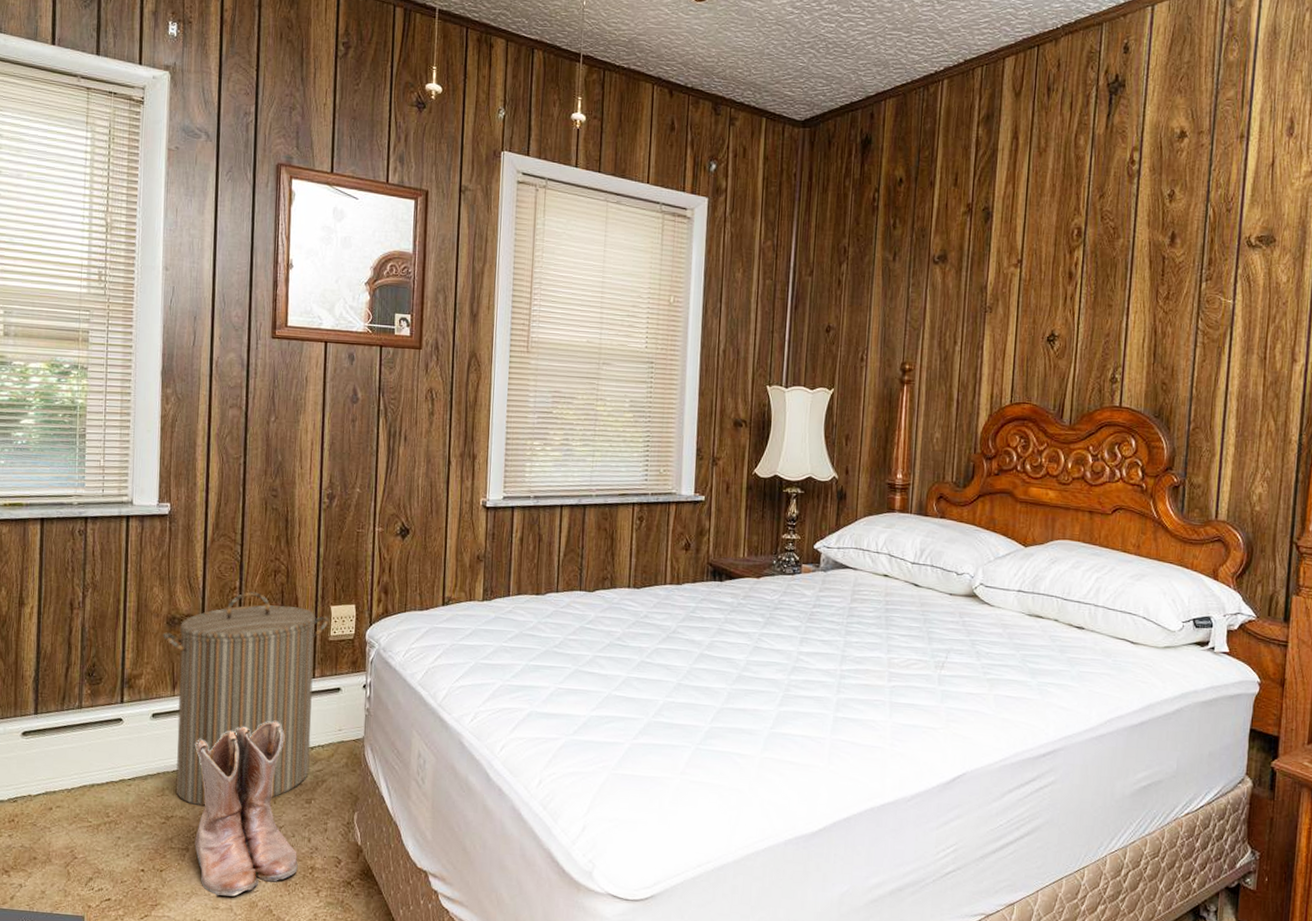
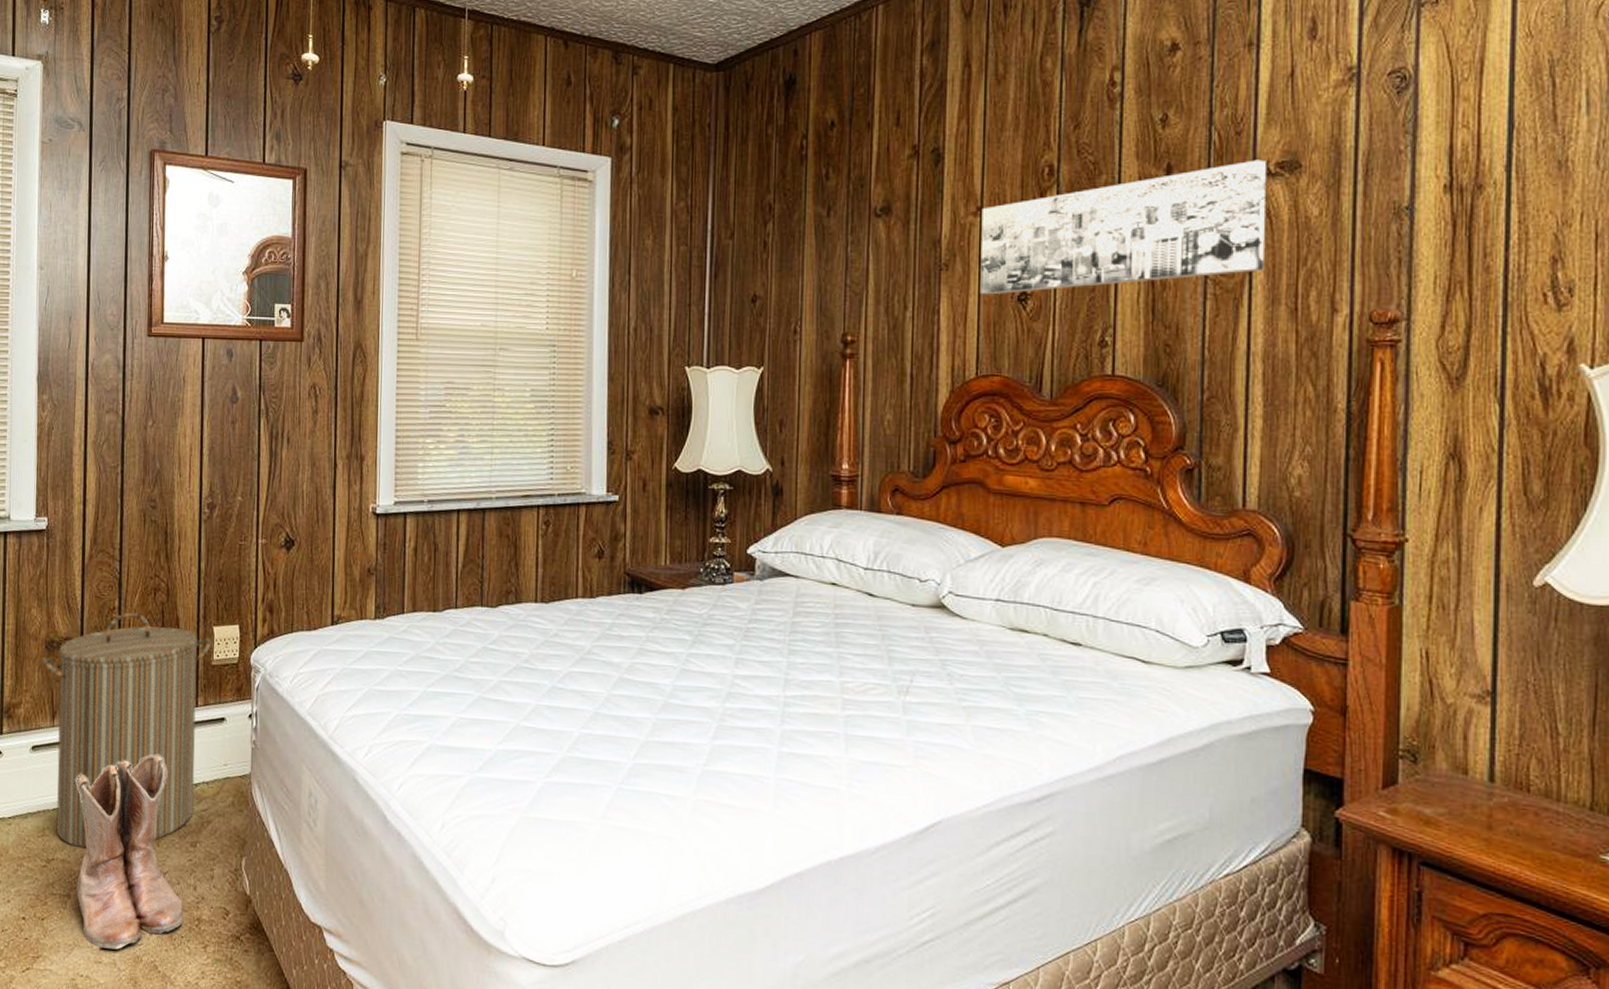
wall art: none [1017,233,1250,335] -> present [980,159,1268,295]

